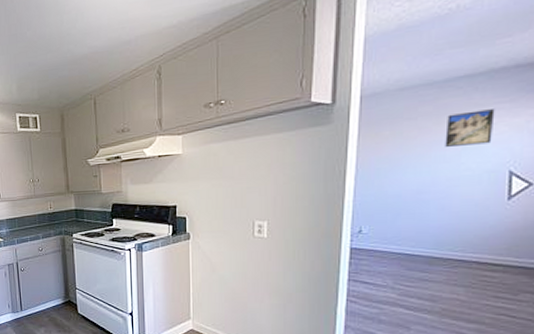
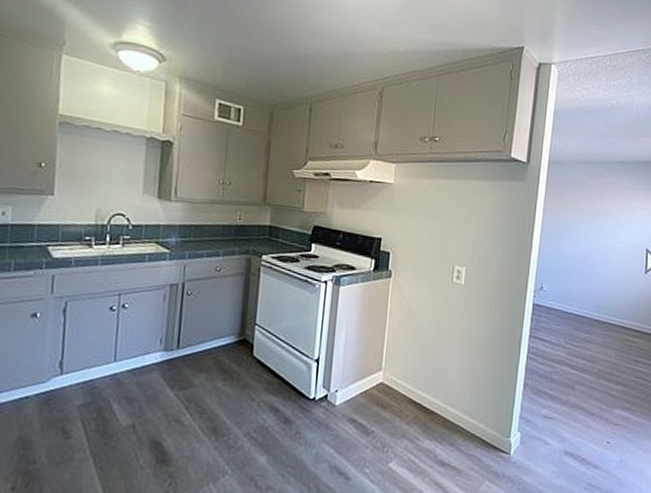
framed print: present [445,109,495,147] -> none [605,192,639,223]

